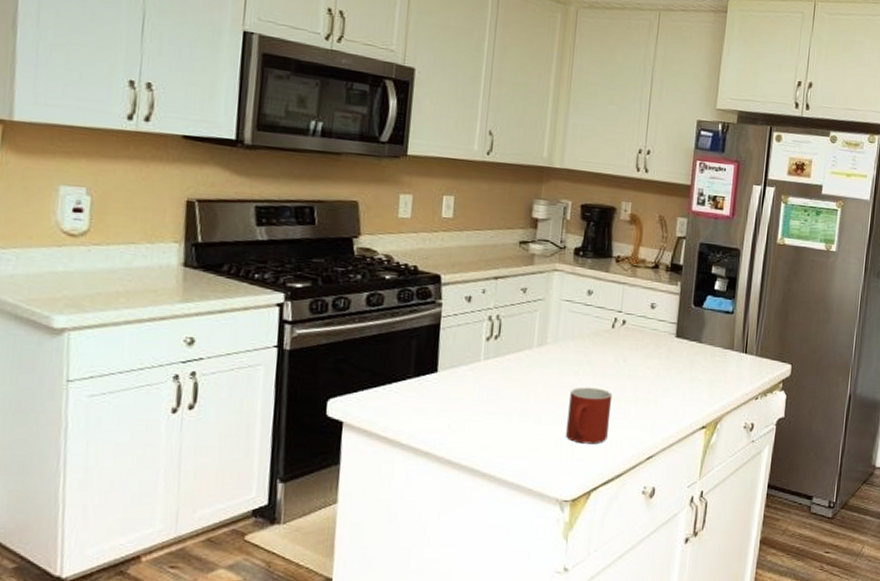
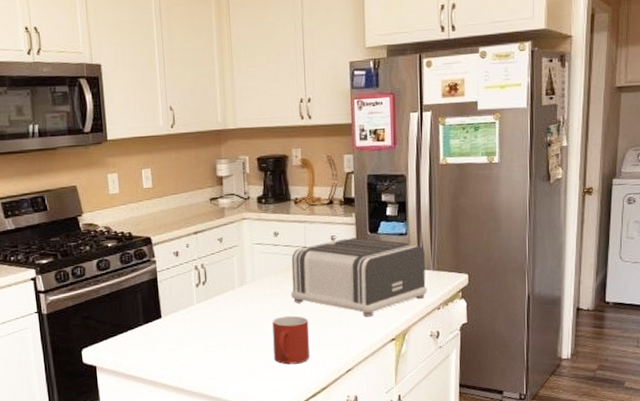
toaster: none [596,308,750,399] -> present [290,237,427,317]

